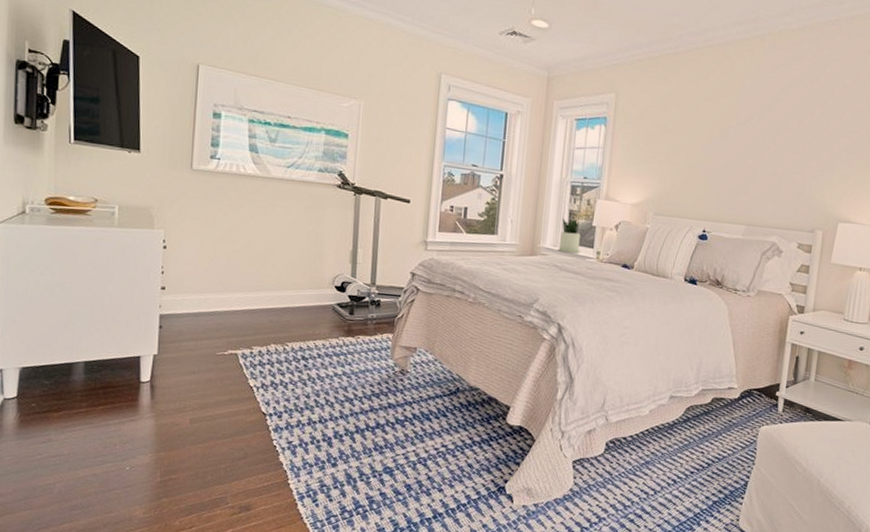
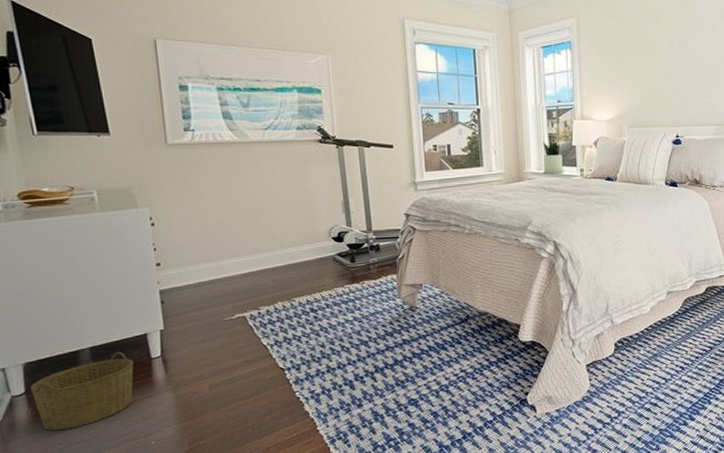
basket: none [23,370,123,441] -> present [30,351,134,431]

